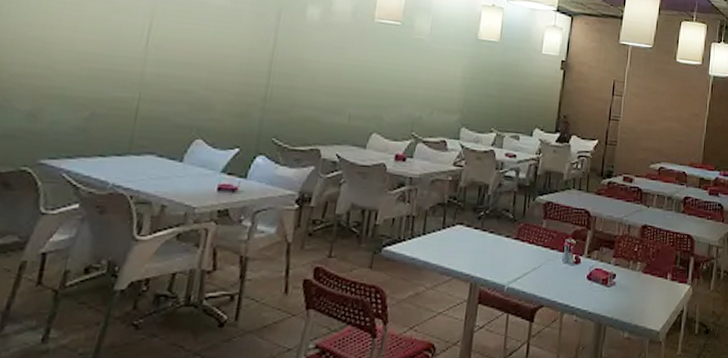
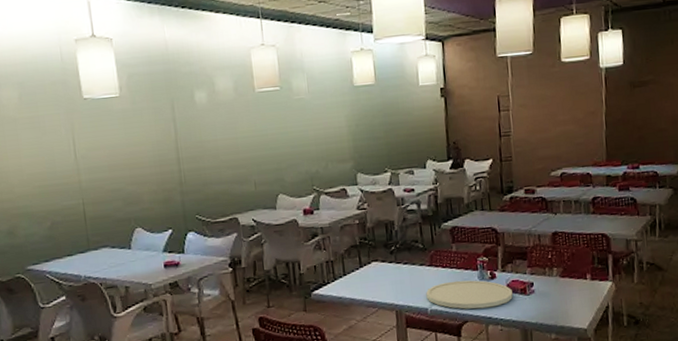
tray: none [505,259,594,295] -> present [426,280,513,309]

